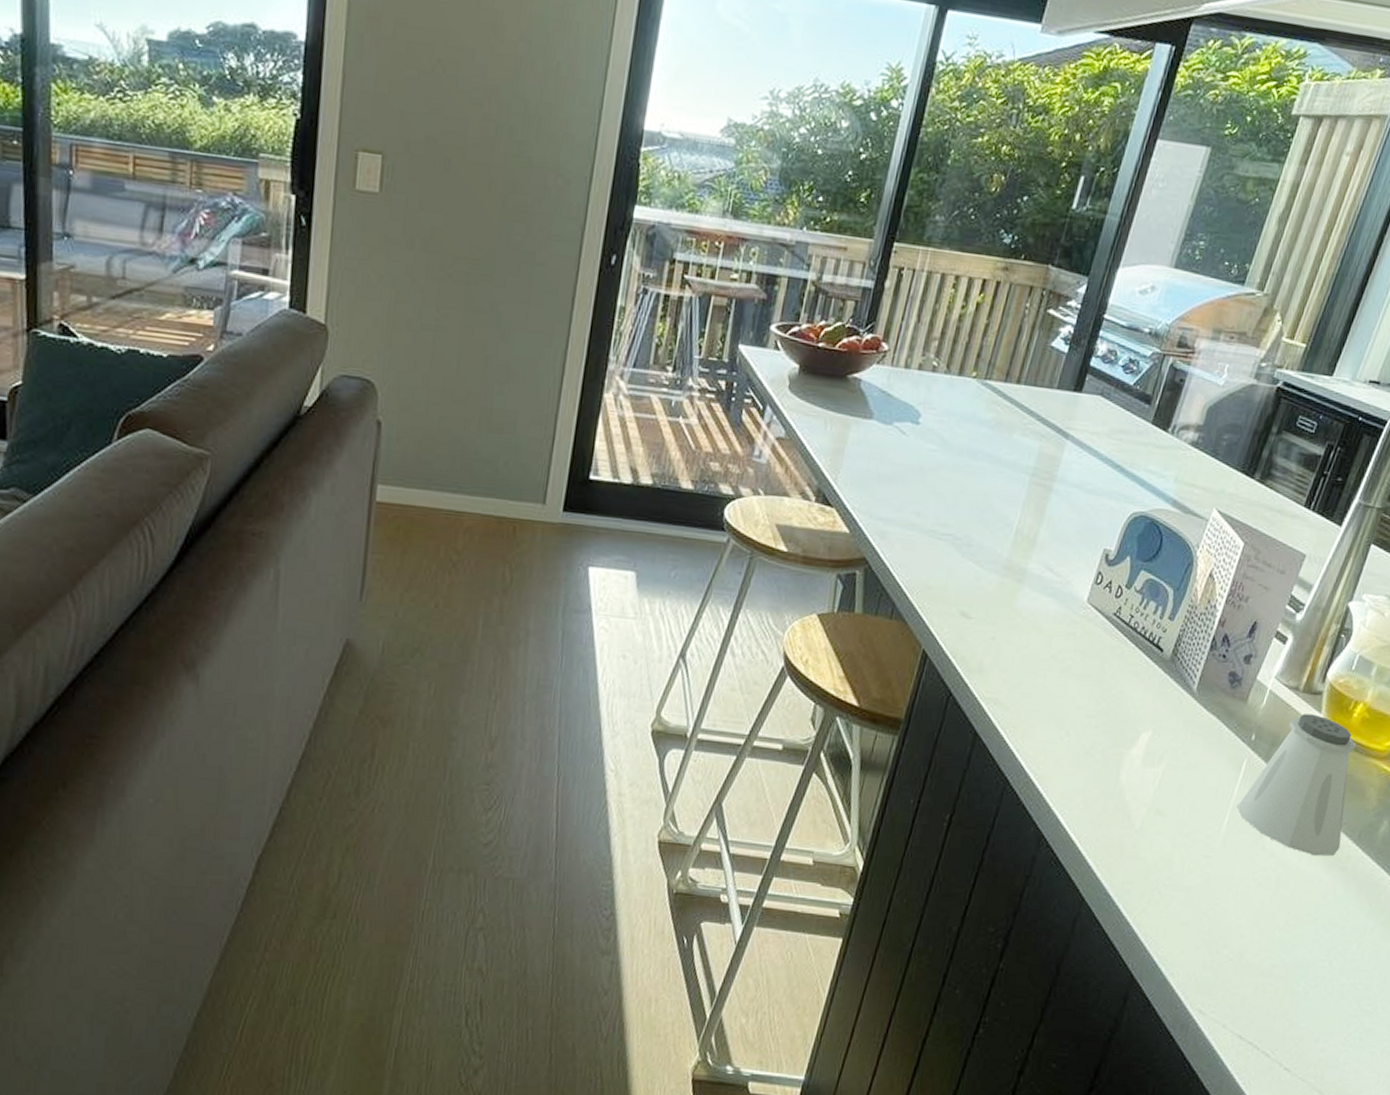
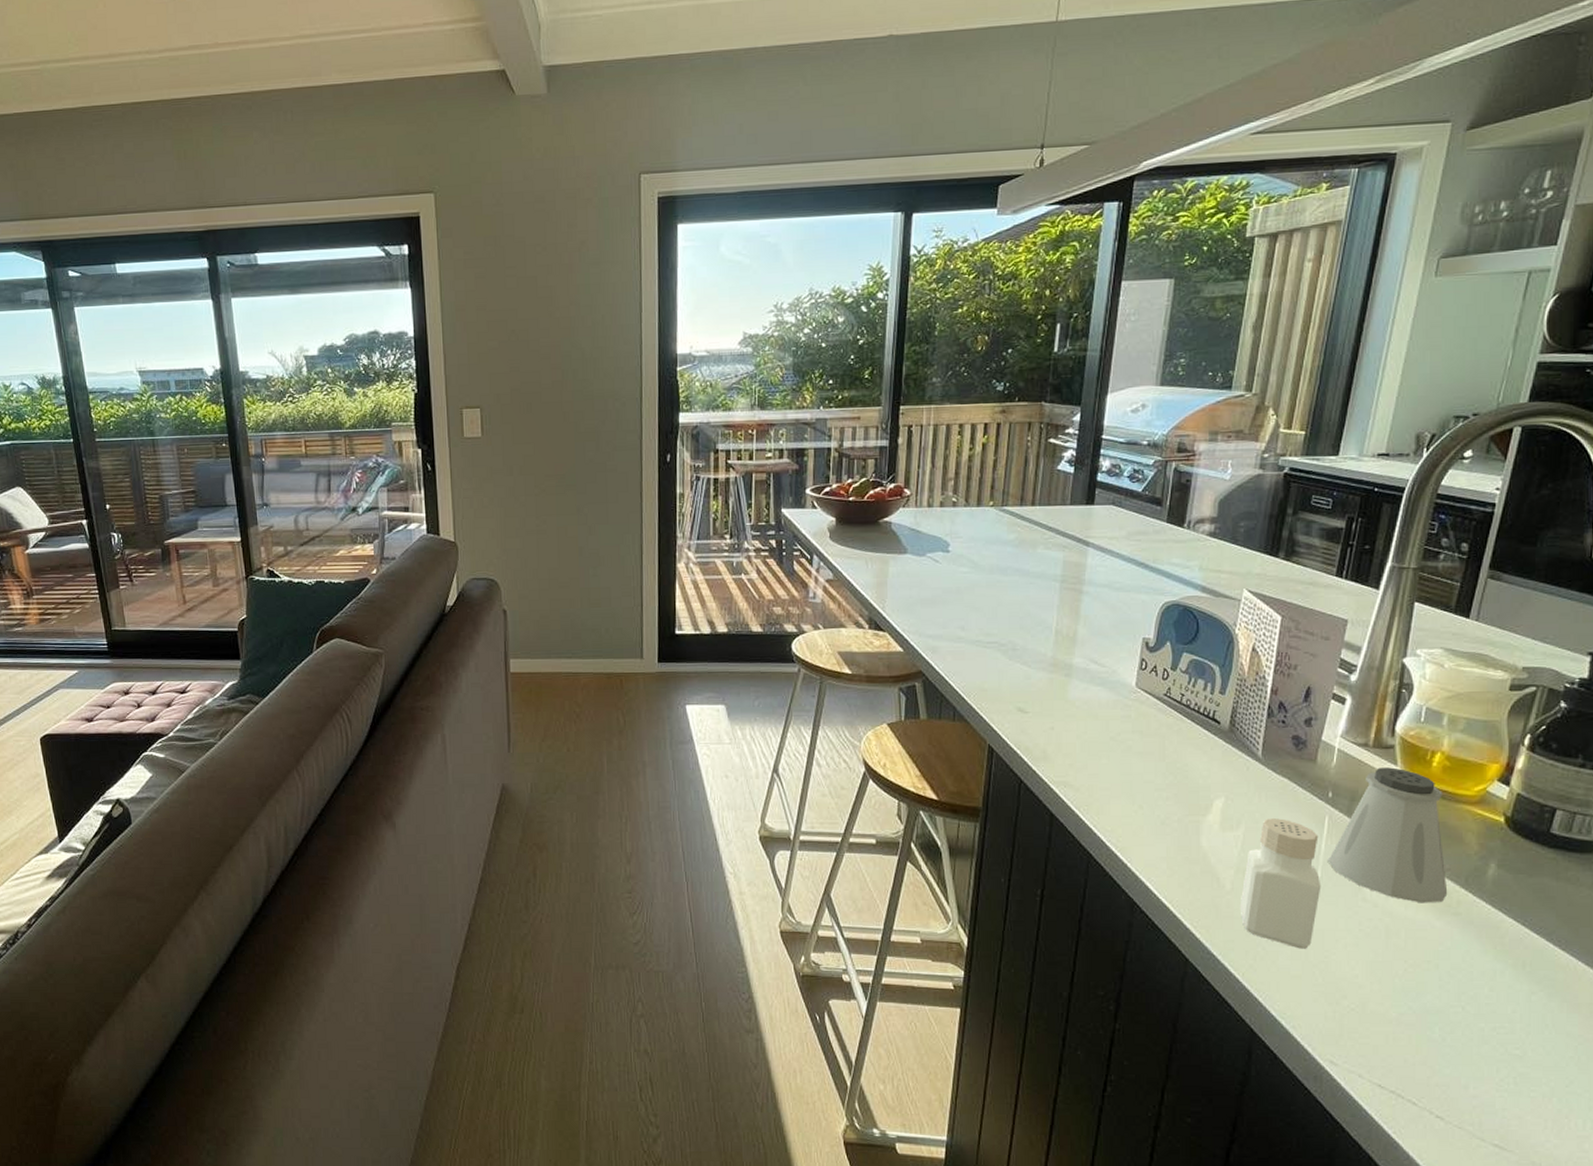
pepper shaker: none [1144,757,1234,895] -> present [1239,818,1321,949]

